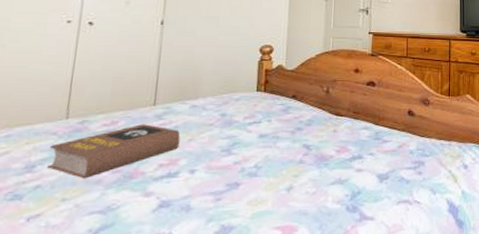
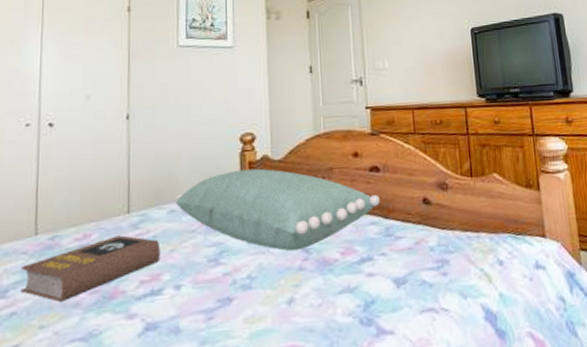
pillow: none [198,76,373,147] -> present [176,168,380,252]

